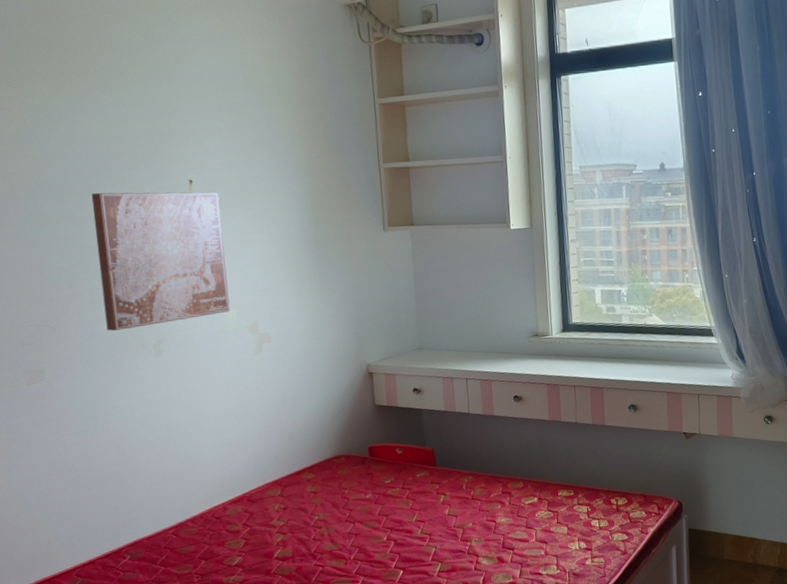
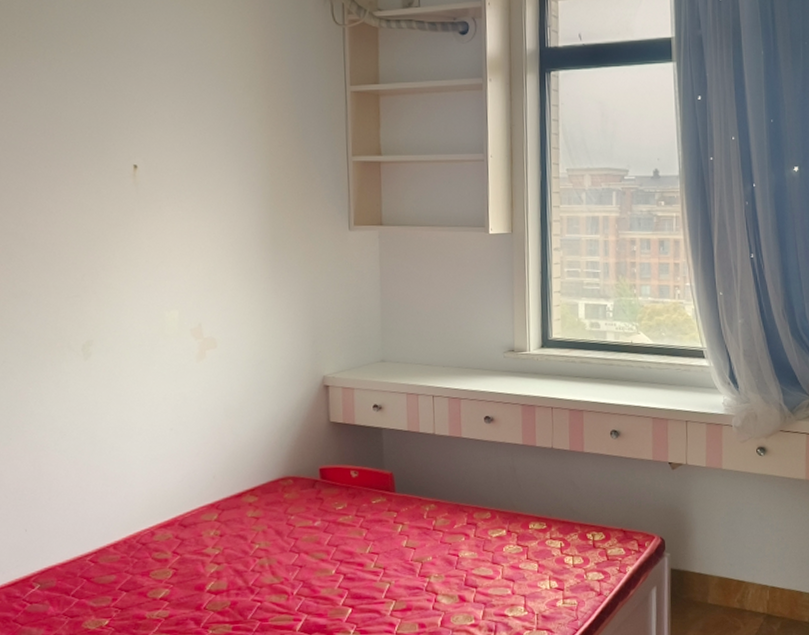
wall art: present [91,192,230,331] -> none [20,174,172,329]

